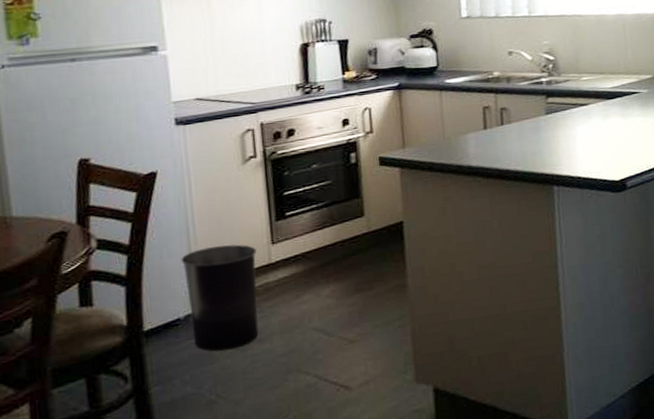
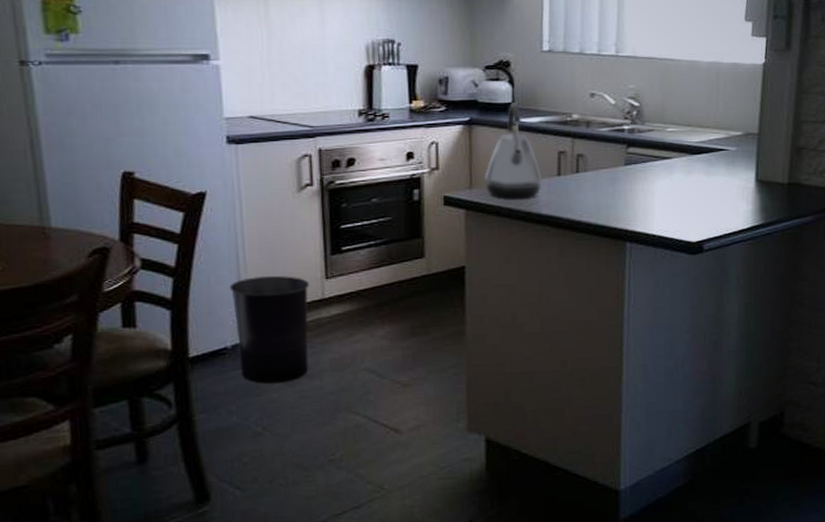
kettle: none [415,66,471,155] -> present [484,103,543,199]

